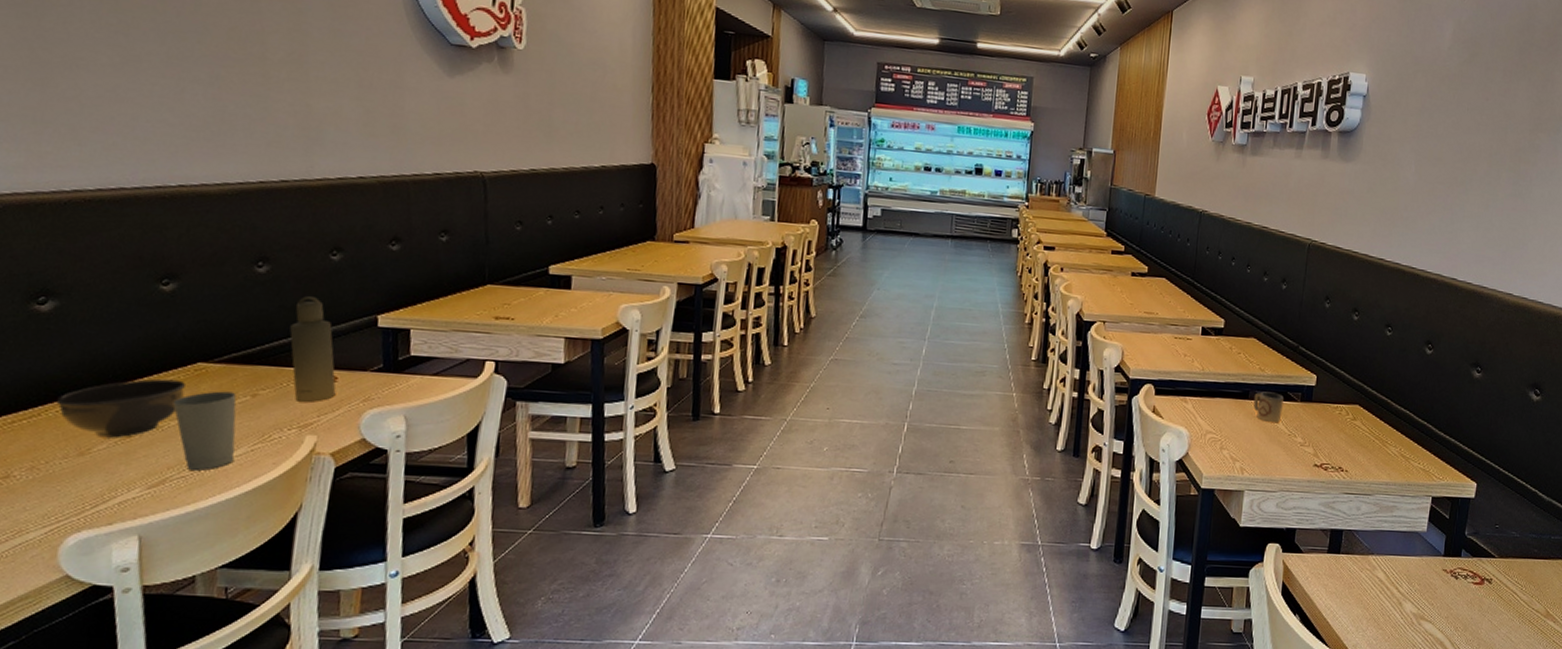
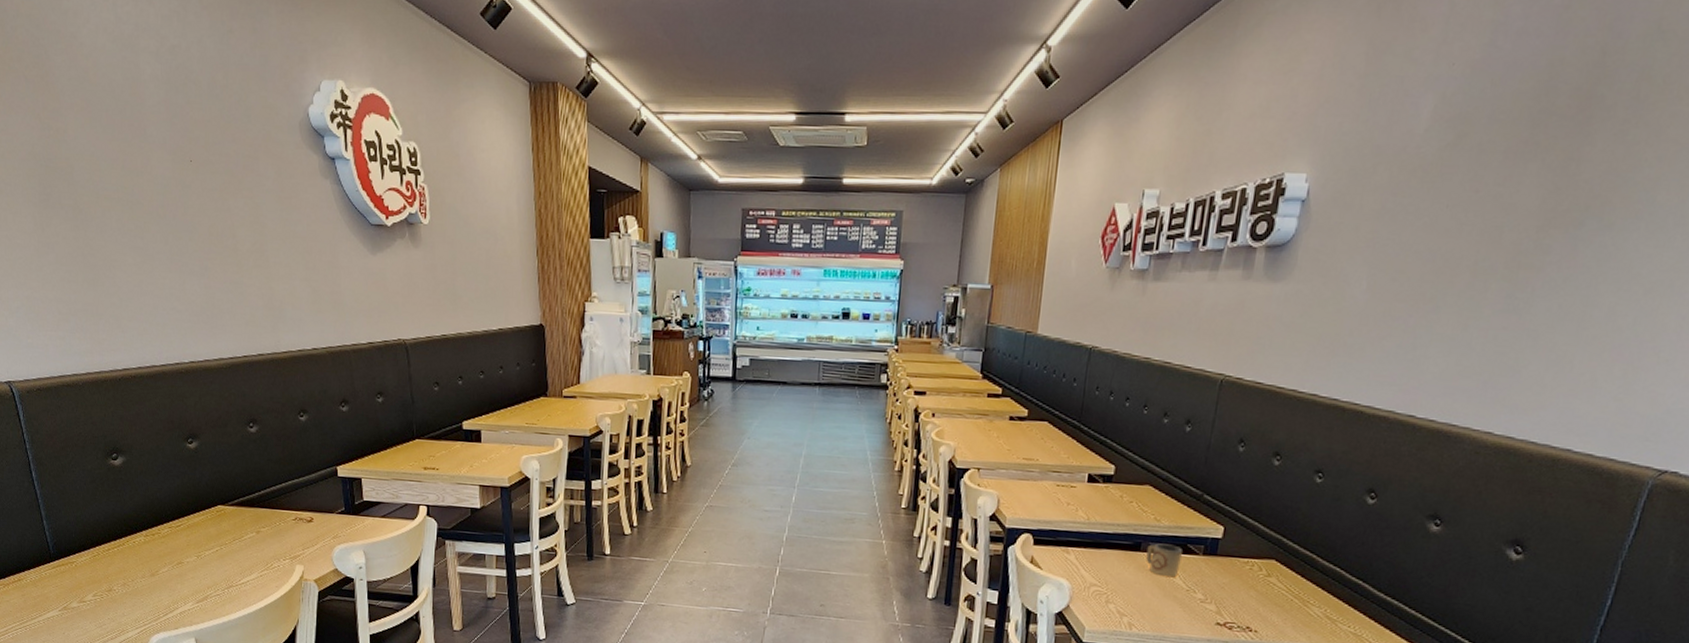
soup bowl: present [55,378,187,438] -> none [132,518,213,564]
cup: present [173,391,237,471] -> none [205,528,250,590]
bottle: present [290,296,337,404] -> none [277,451,314,539]

